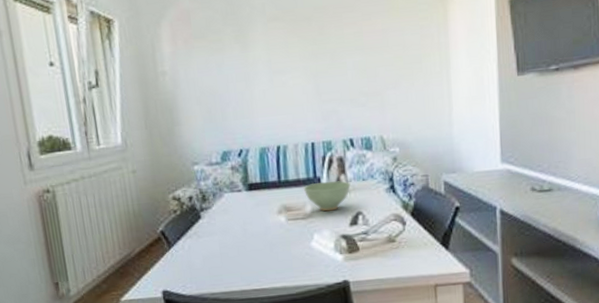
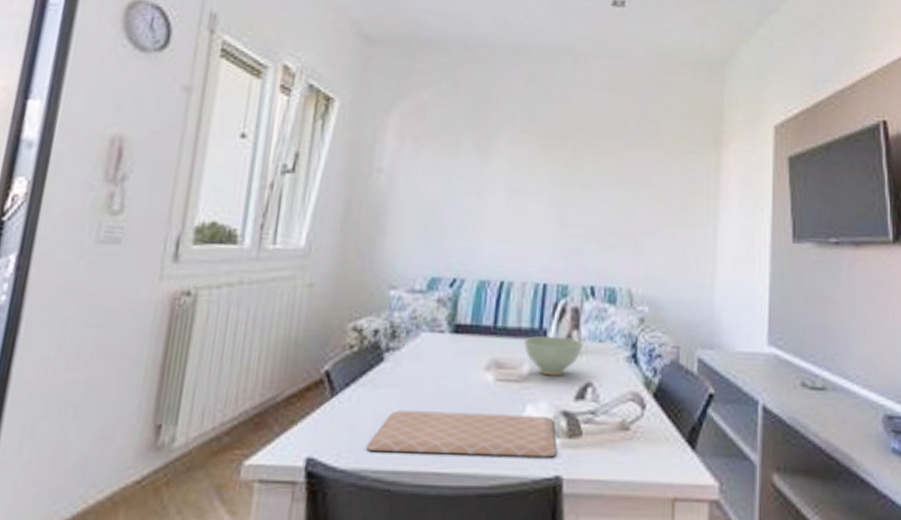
placemat: none [203,240,342,281] -> present [367,410,557,458]

